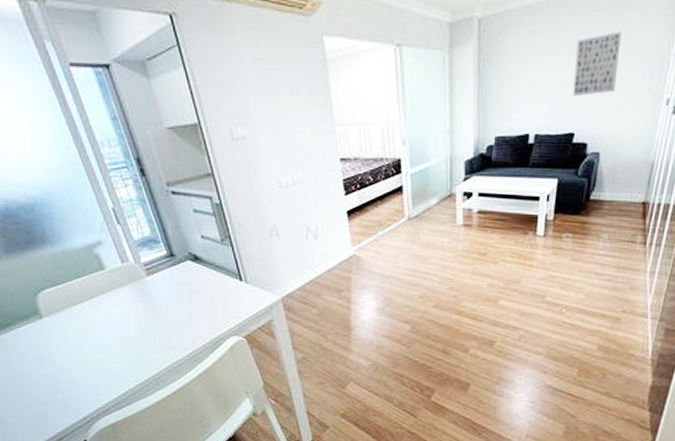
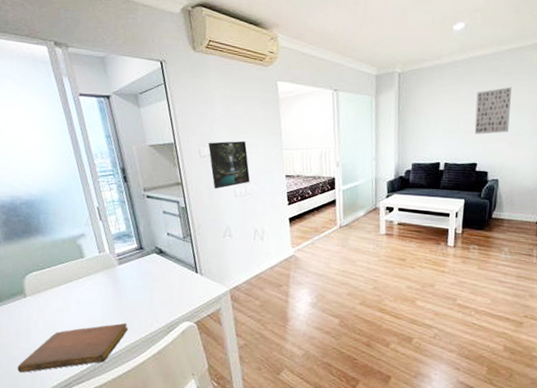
notebook: none [45,341,168,402] -> present [17,323,128,373]
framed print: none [242,116,297,180] -> present [208,140,250,189]

